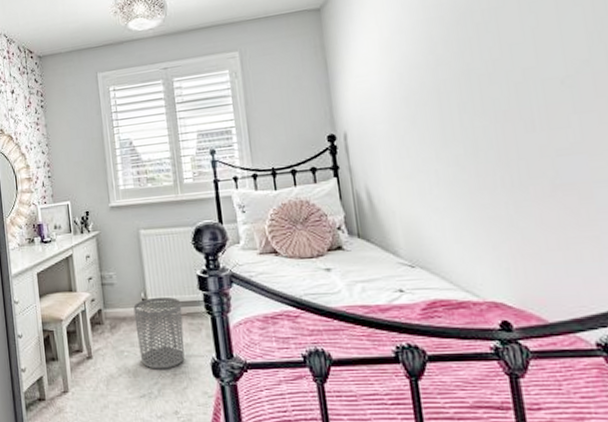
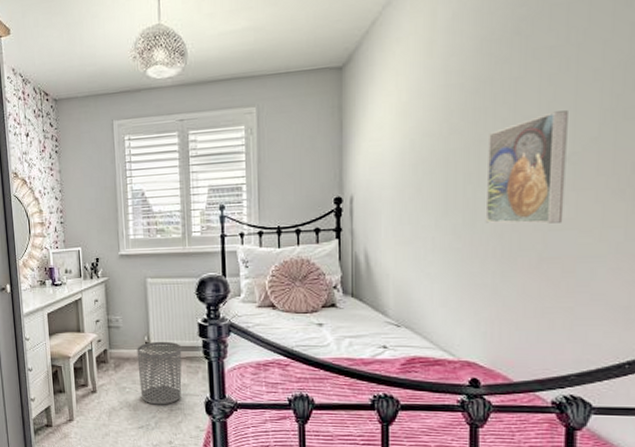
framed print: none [477,35,570,152] -> present [485,110,568,224]

